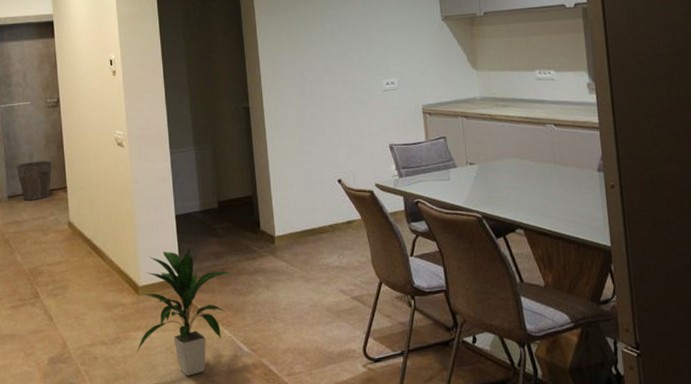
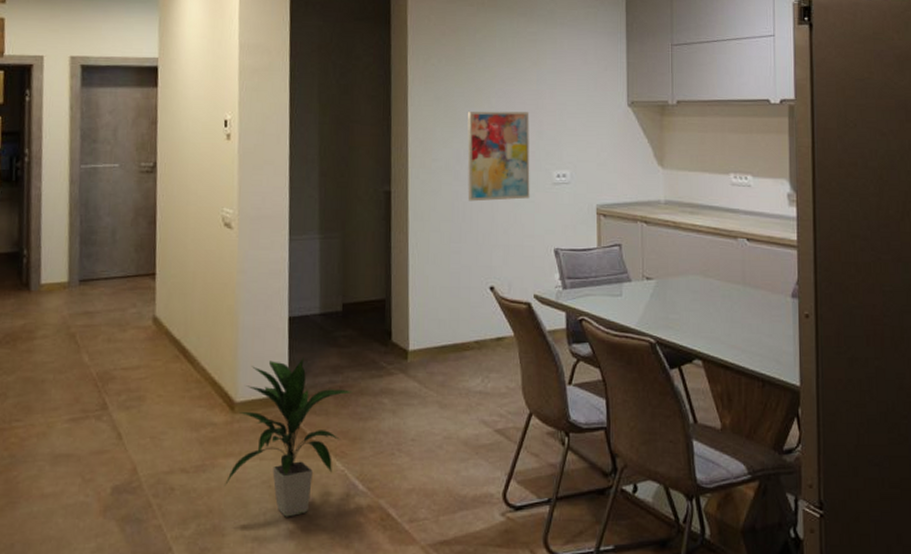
waste bin: present [16,160,53,201] -> none [93,238,141,287]
wall art: none [307,32,365,111] -> present [467,111,530,202]

